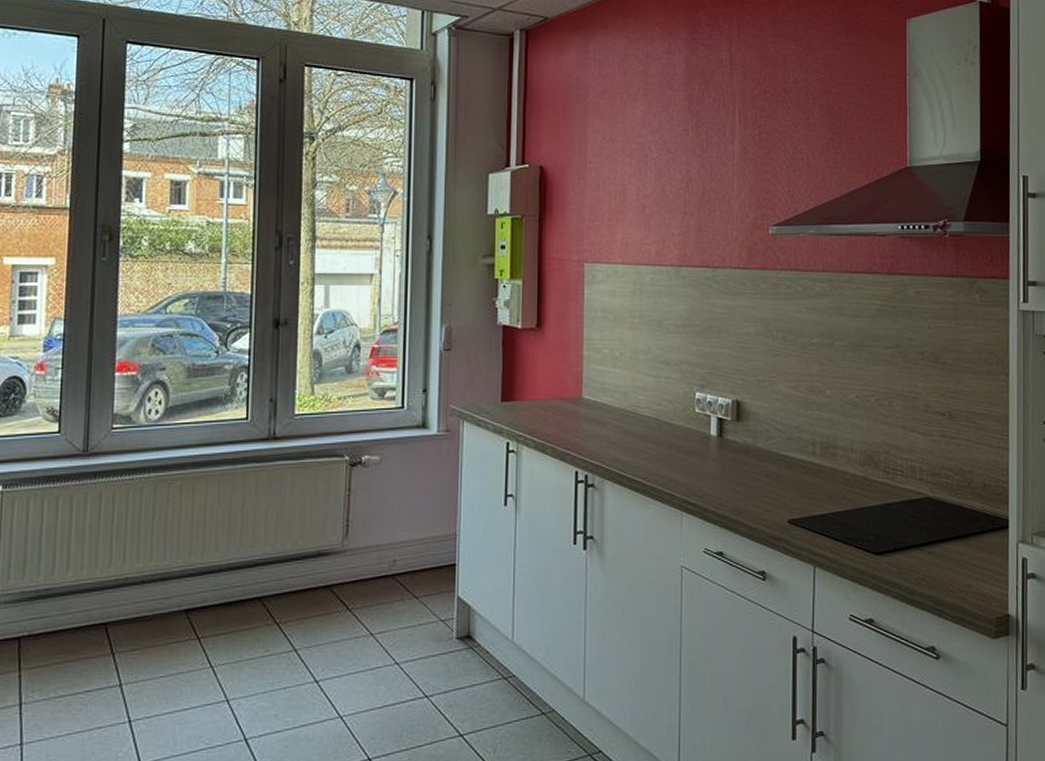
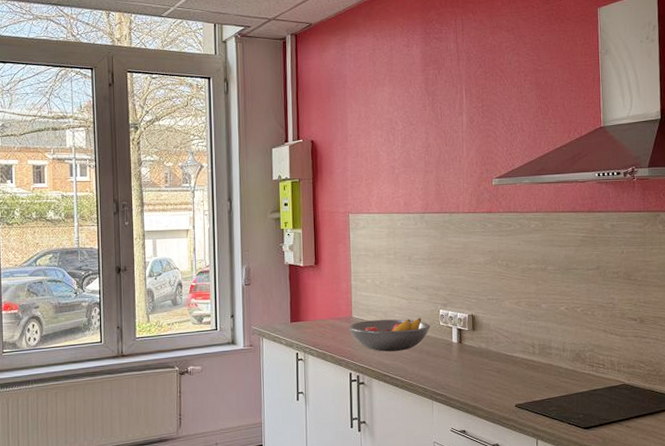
fruit bowl: none [577,402,683,445] -> present [348,318,431,352]

